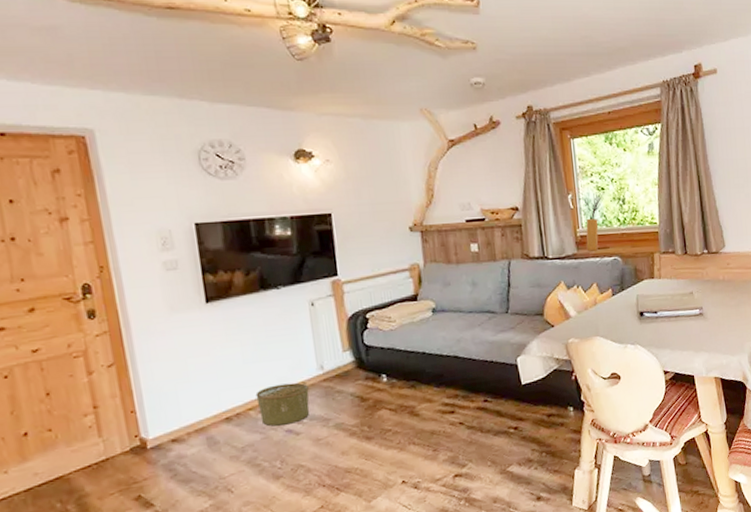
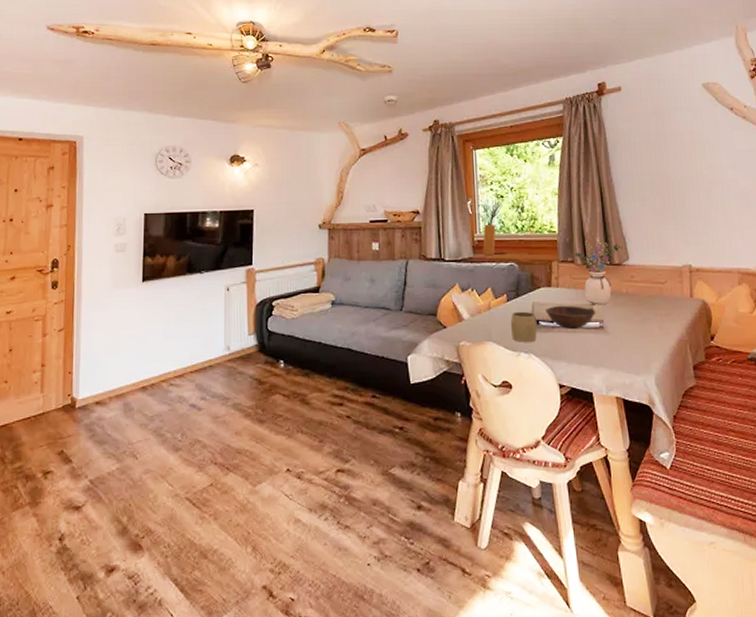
basket: present [255,382,310,427] -> none [169,360,215,400]
mug: none [617,304,643,335] -> present [511,311,538,342]
bowl: none [649,295,696,318] -> present [546,305,596,329]
bouquet: none [675,226,719,294] -> present [574,236,623,305]

